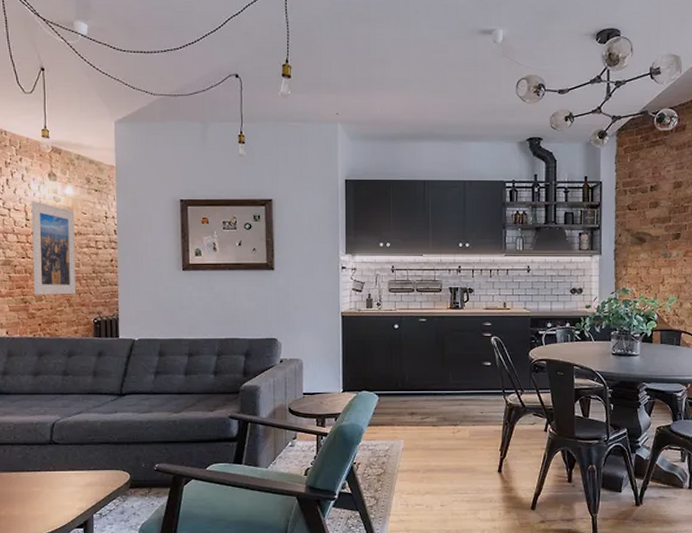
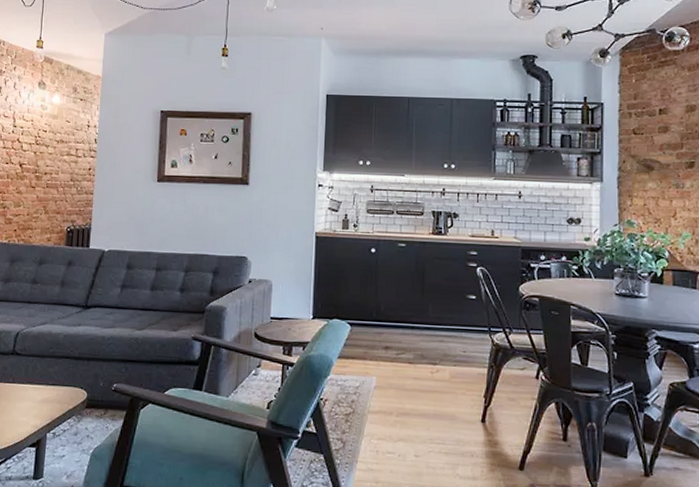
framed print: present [31,201,77,295] -> none [13,108,59,202]

